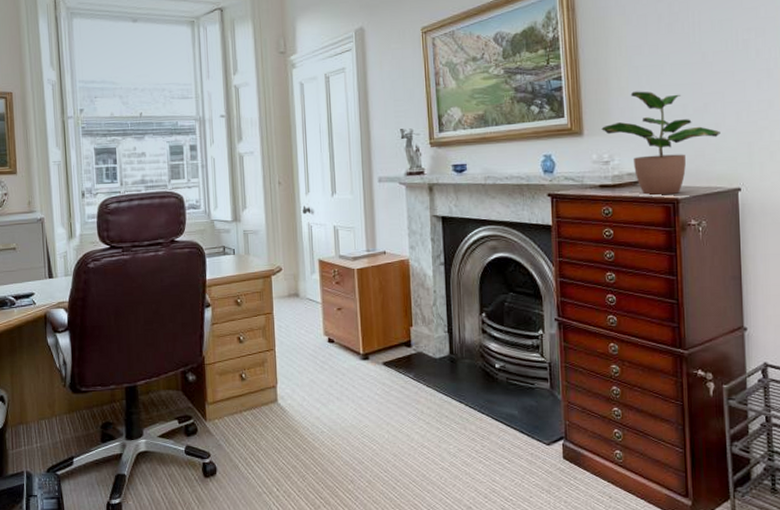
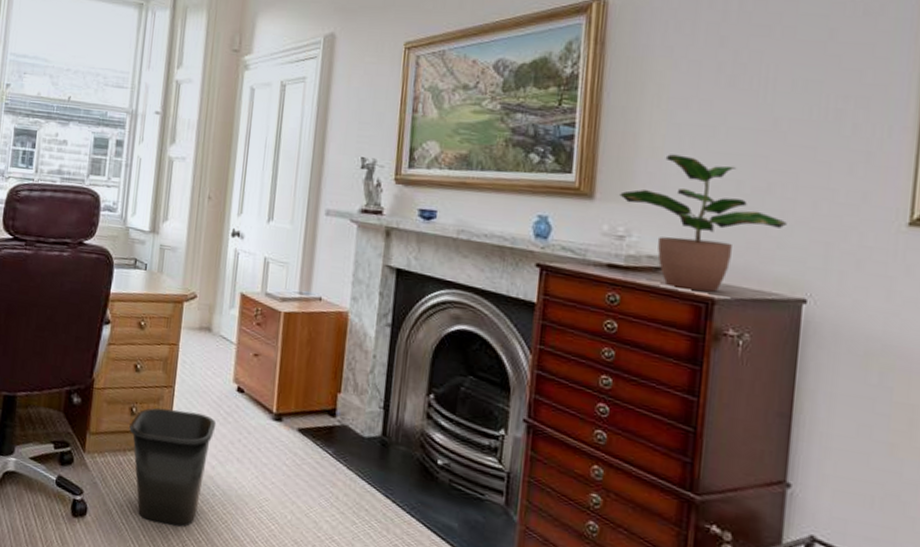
waste bin: none [242,367,315,465] -> present [129,407,217,526]

